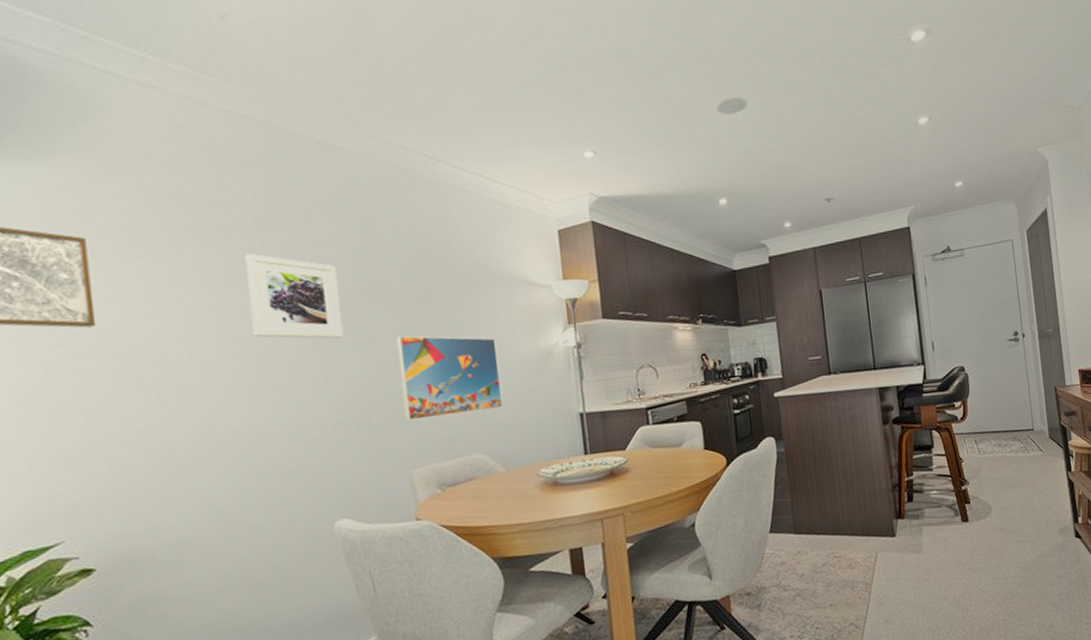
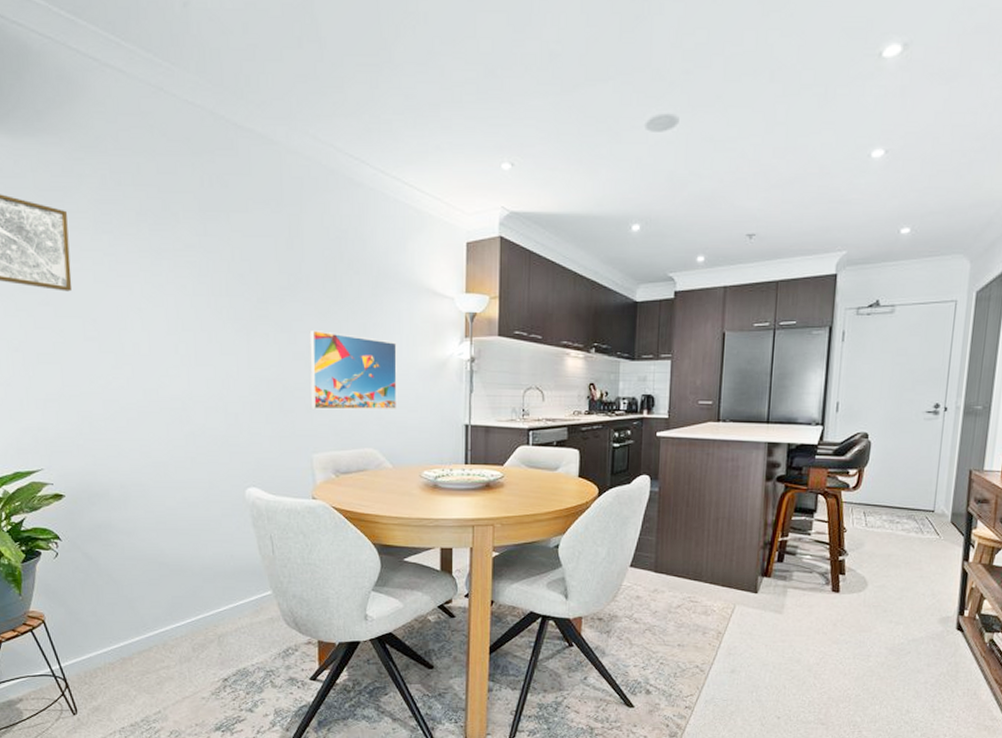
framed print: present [245,253,344,339] -> none [190,238,266,325]

